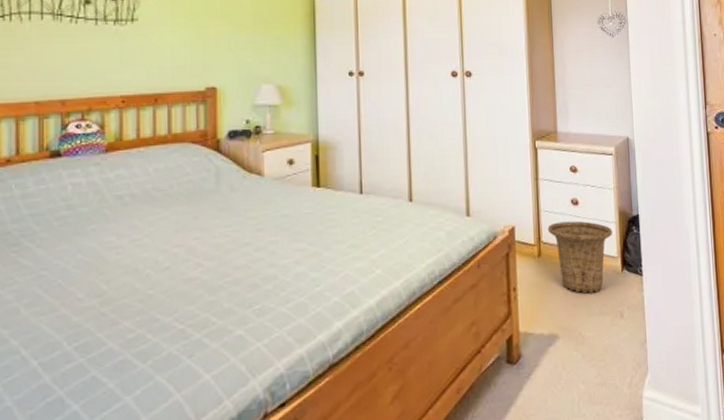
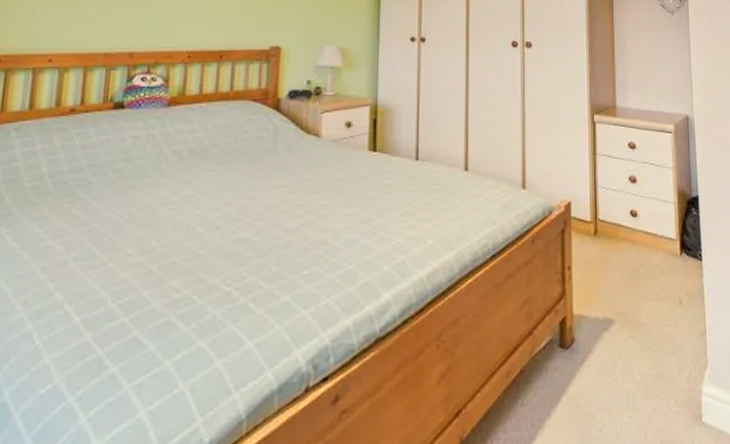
basket: present [547,221,612,294] -> none [604,199,671,277]

